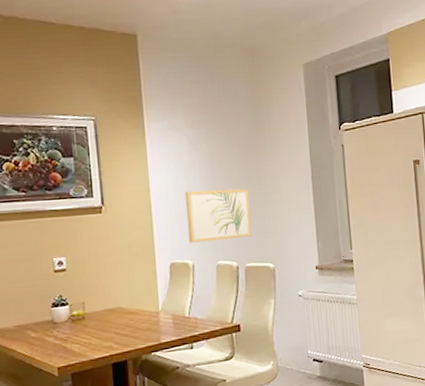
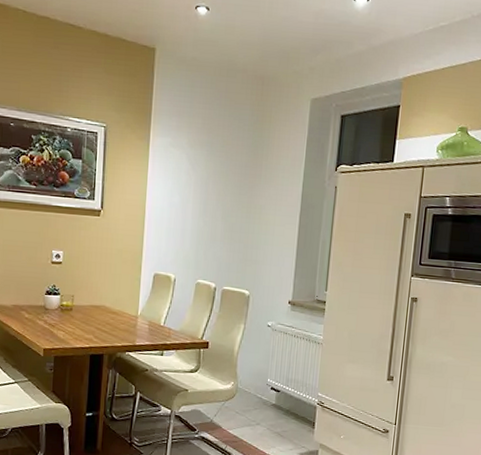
wall art: present [184,188,252,243] -> none [174,208,237,262]

